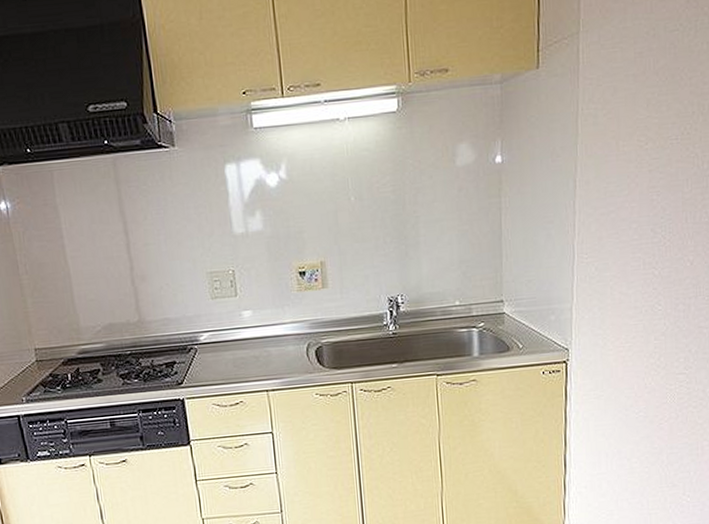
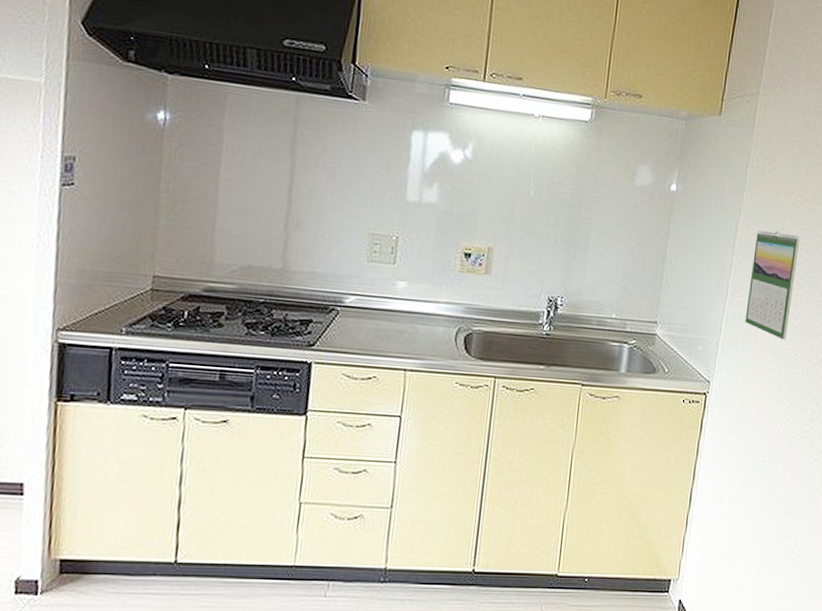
calendar: none [597,178,649,293] -> present [745,230,800,340]

